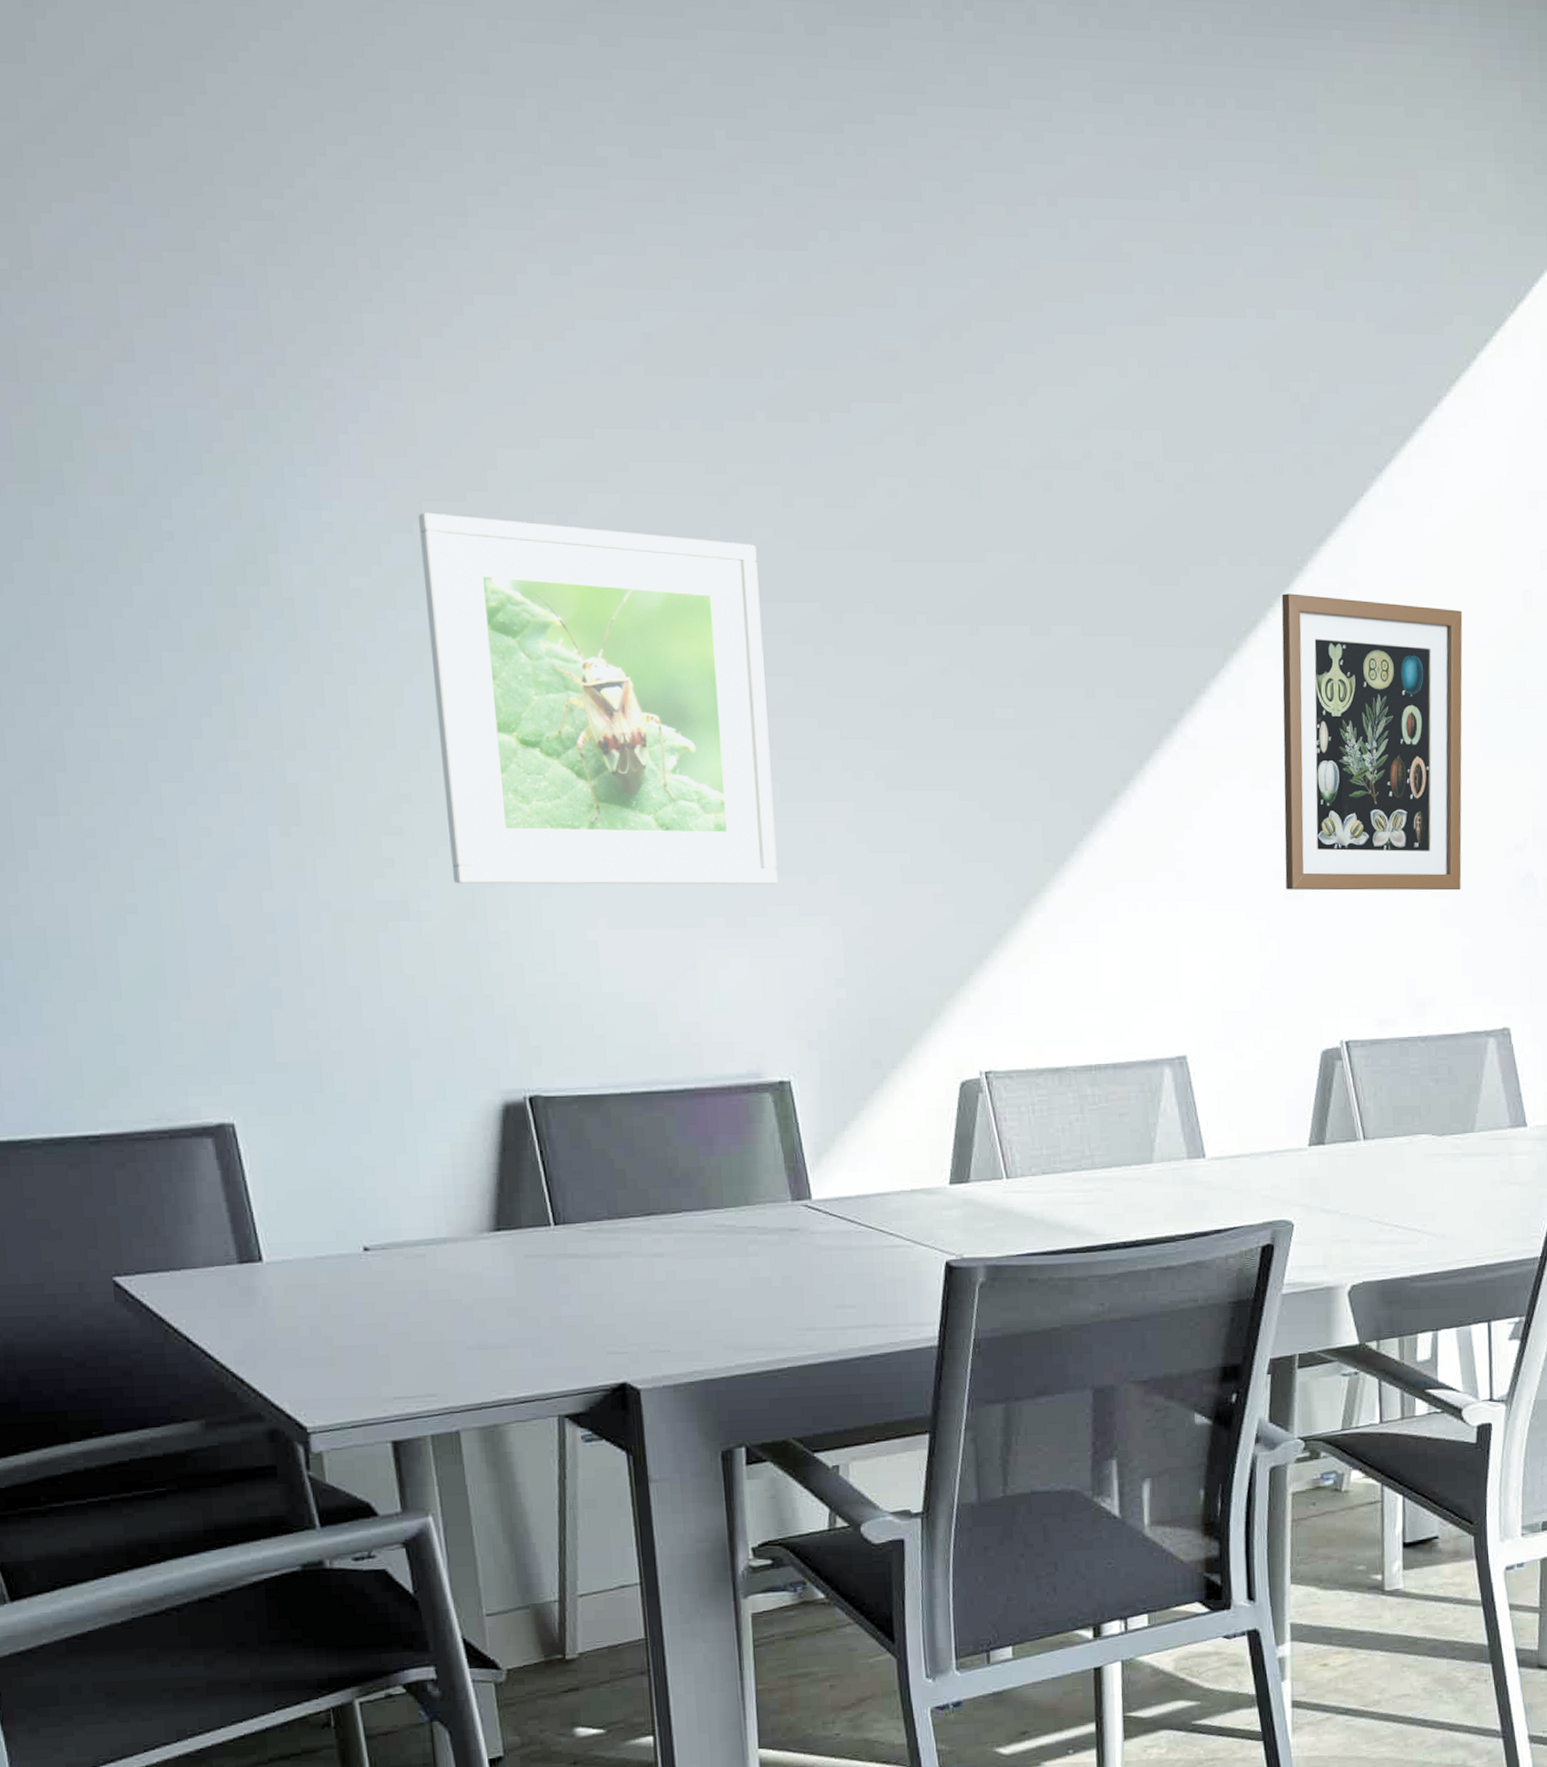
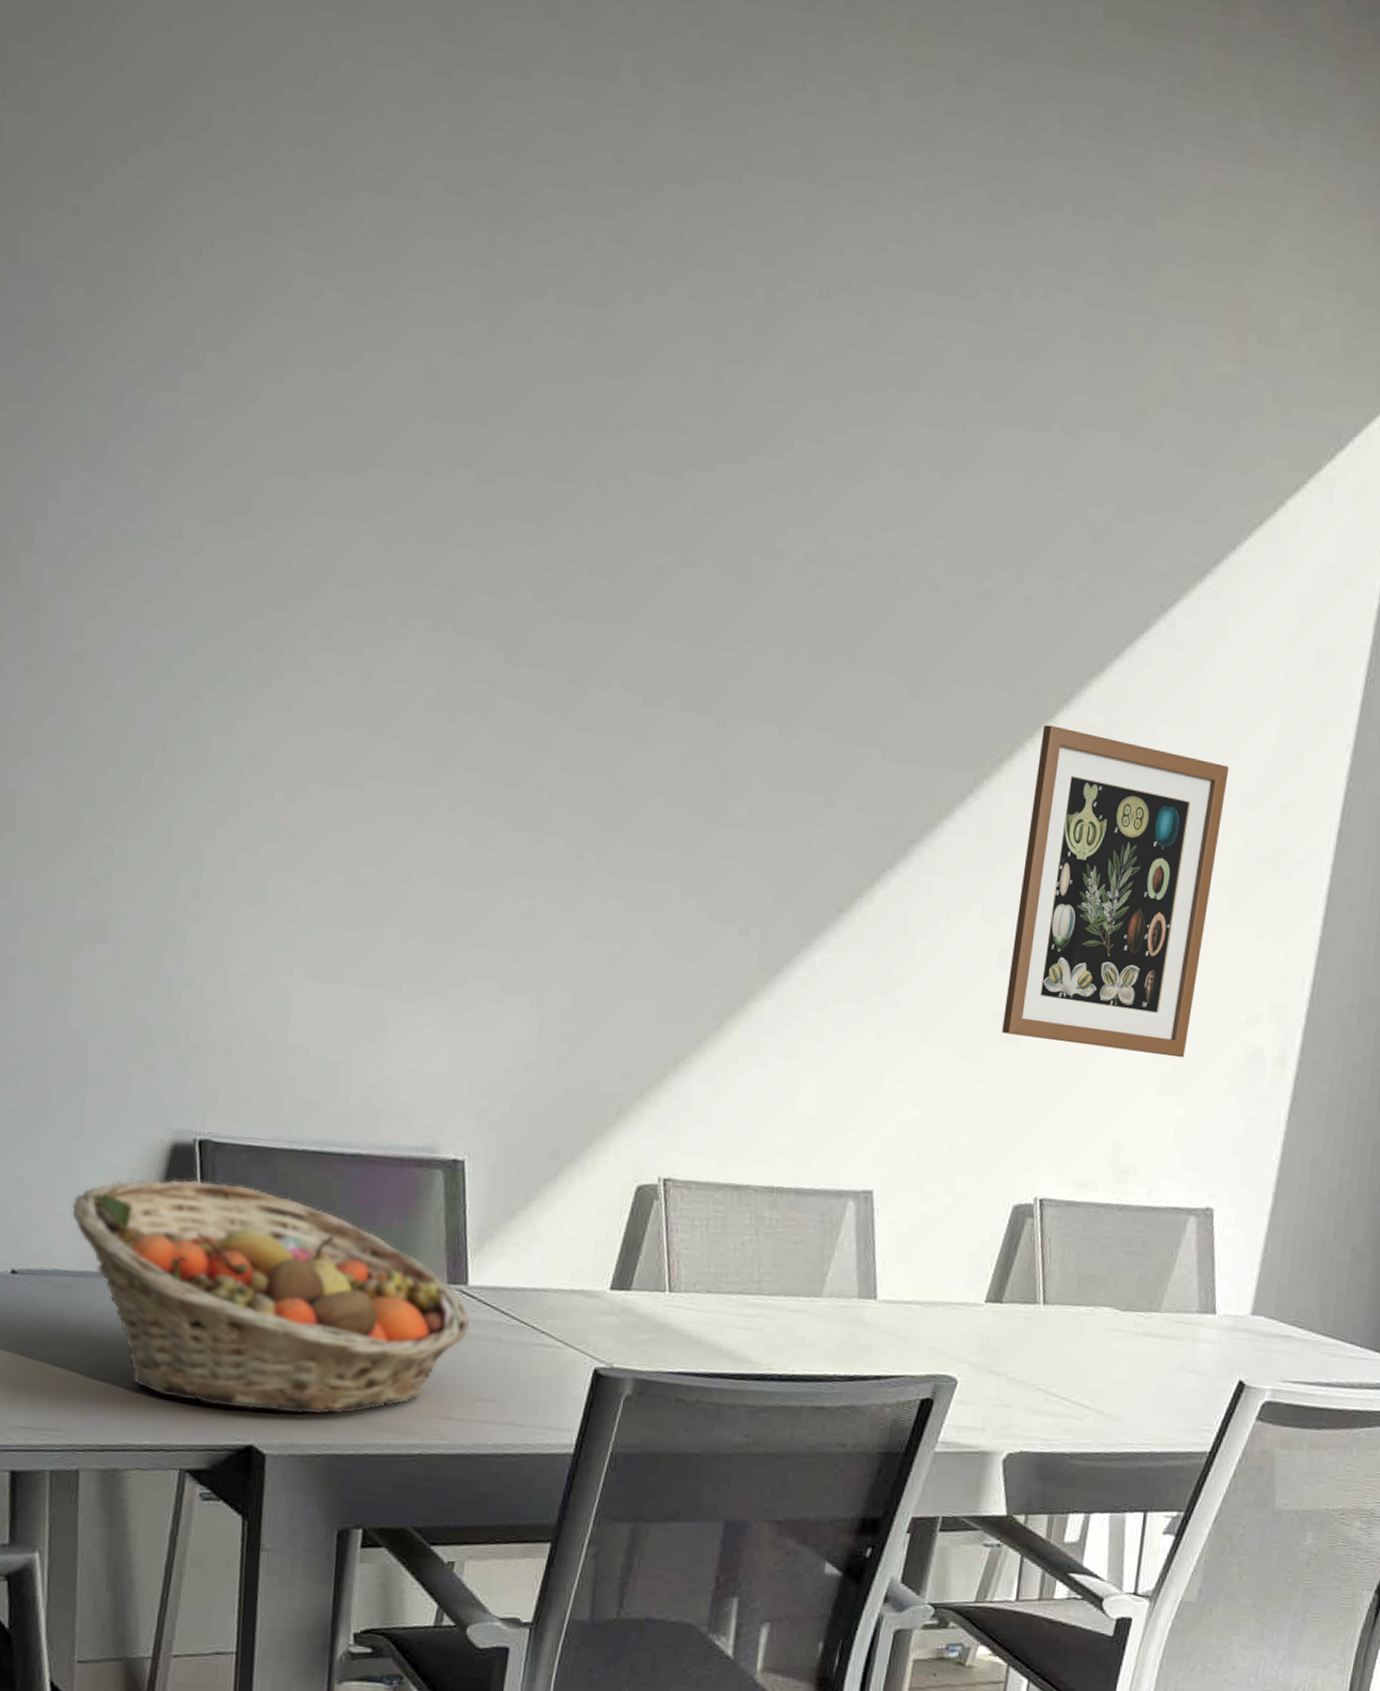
fruit basket: none [413,1134,819,1350] -> present [71,1179,470,1415]
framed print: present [417,512,778,885] -> none [156,530,512,957]

